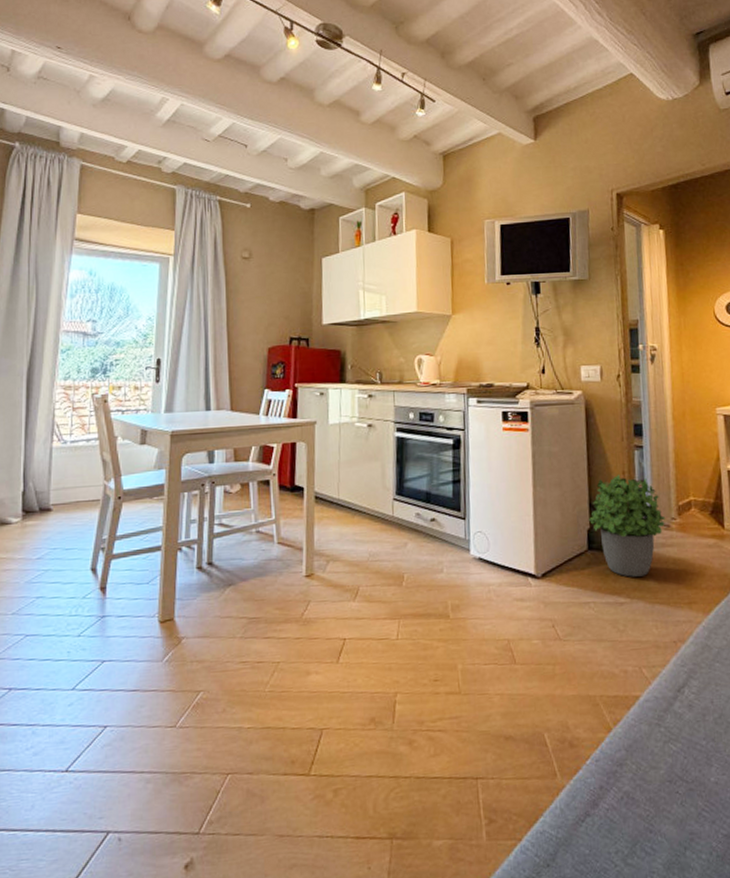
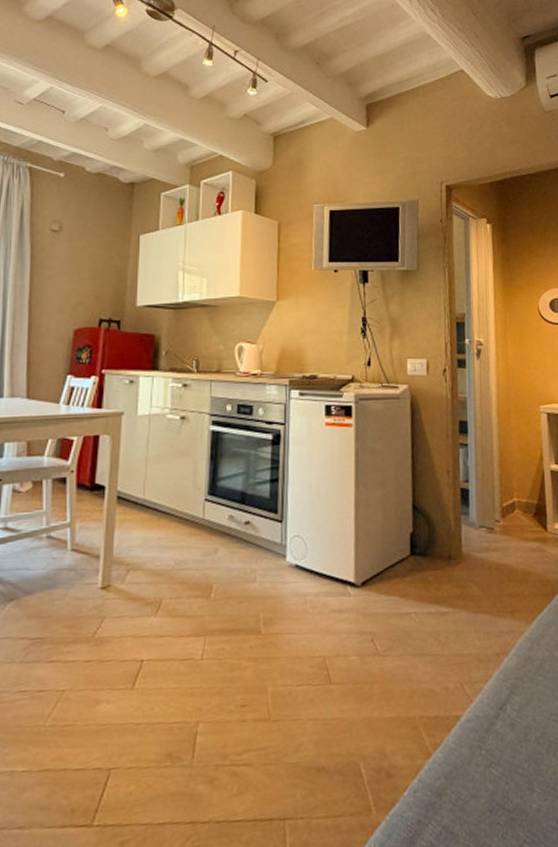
potted plant: present [588,474,666,577] -> none [411,473,490,585]

